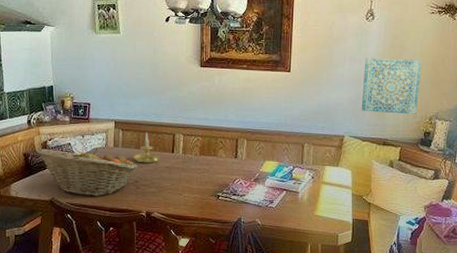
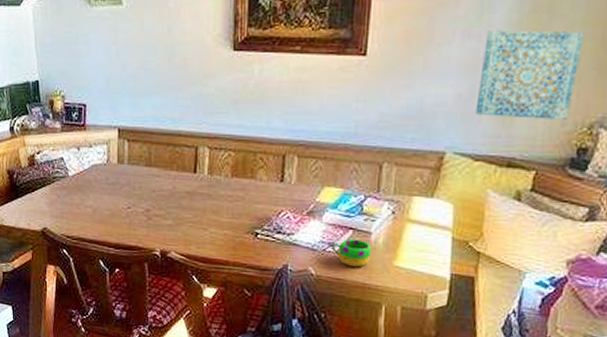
fruit basket: present [36,148,137,196] -> none [21,164,148,228]
candle holder: present [133,132,162,163] -> none [143,143,181,187]
mug: none [271,197,300,218] -> present [331,238,372,268]

